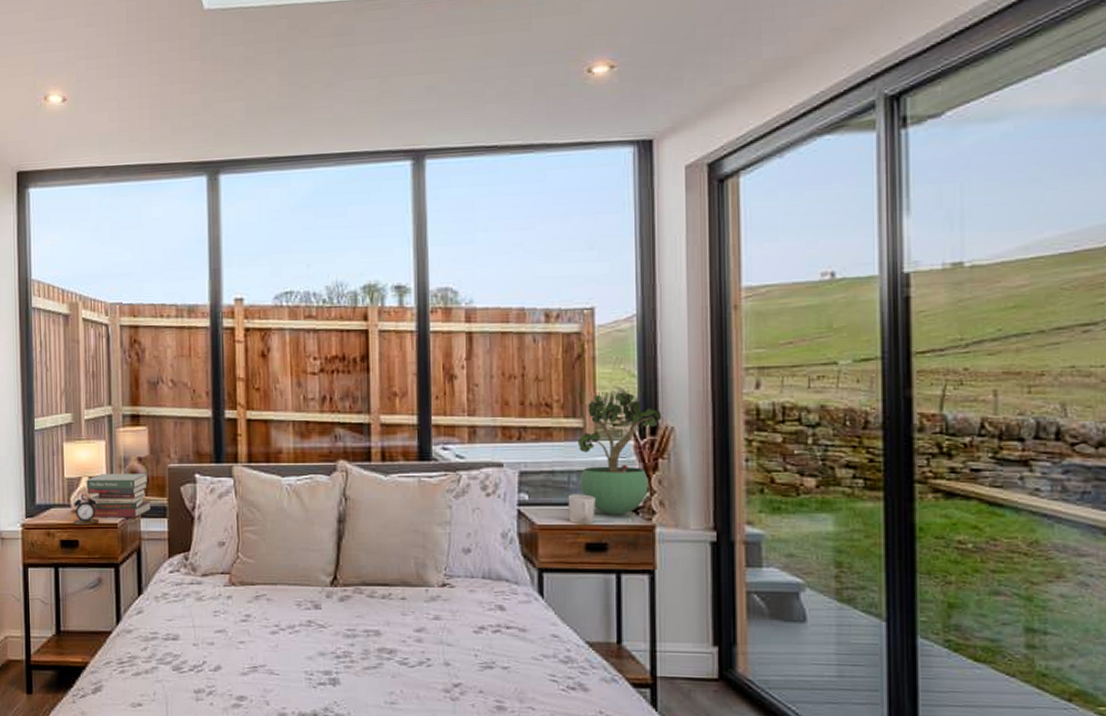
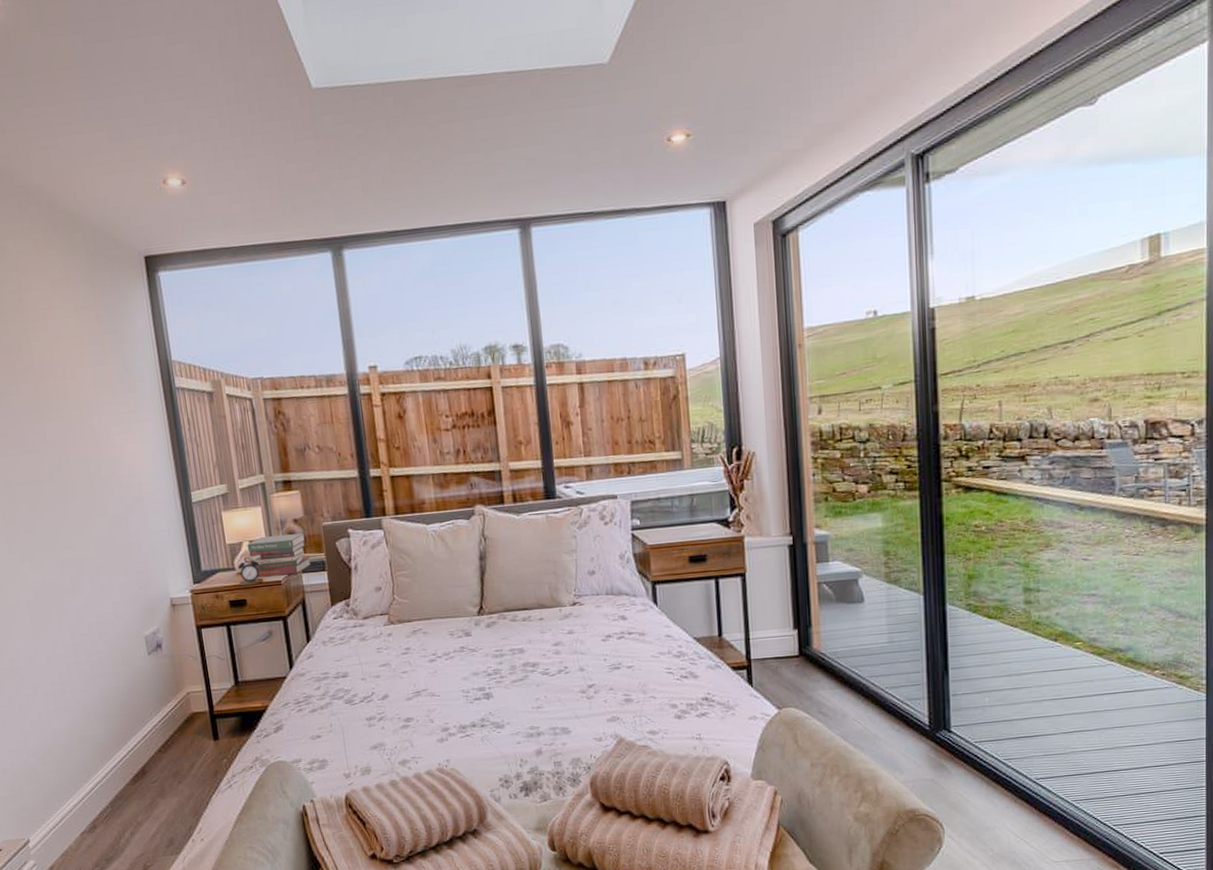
mug: present [568,494,596,525] -> none [672,515,696,541]
potted plant: present [577,392,662,516] -> none [677,425,745,531]

